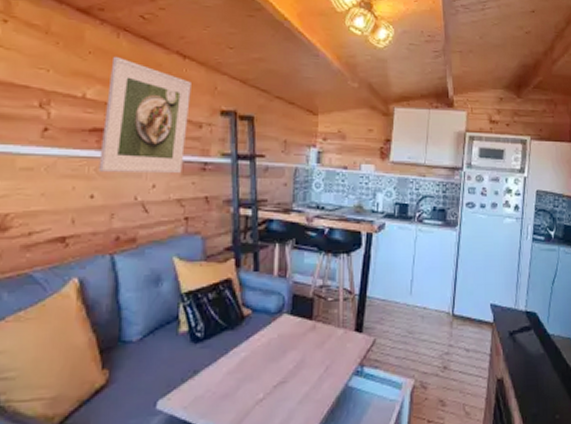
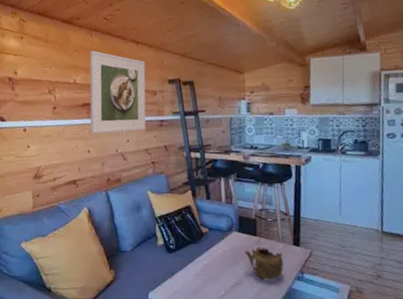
teapot: none [295,334,342,377] -> present [244,247,283,280]

